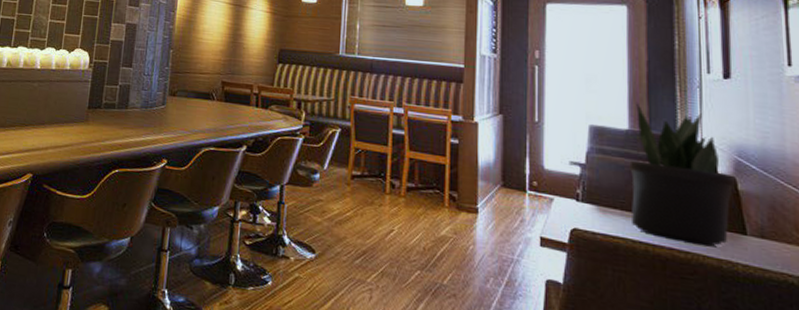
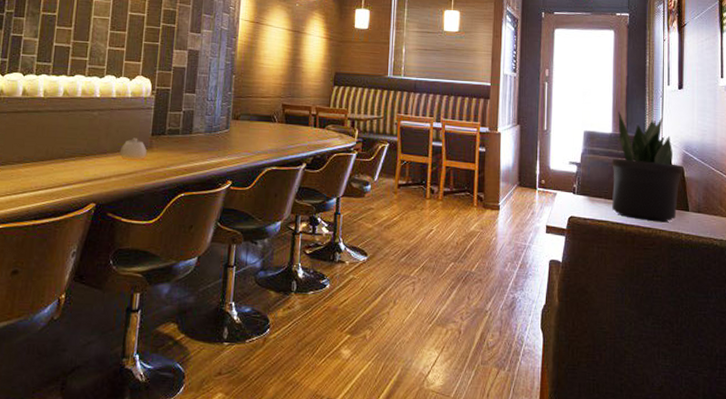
sugar bowl: none [56,110,84,133] -> present [119,137,148,161]

